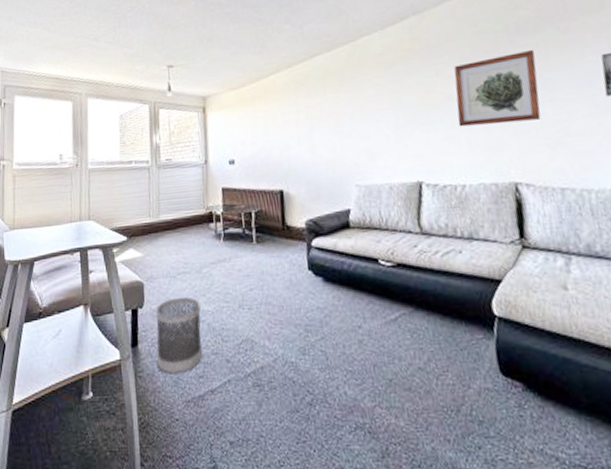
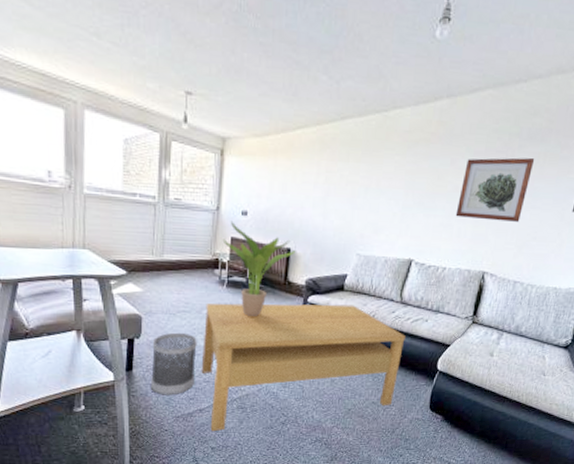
coffee table: none [205,243,445,420] -> present [201,303,406,432]
potted plant: none [213,171,290,271] -> present [222,220,296,317]

